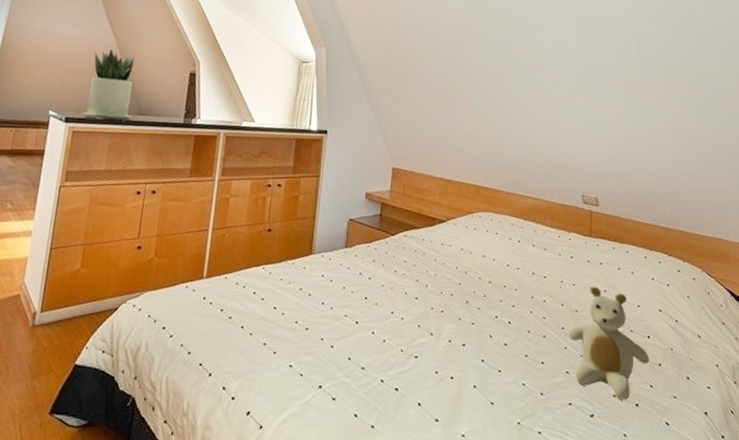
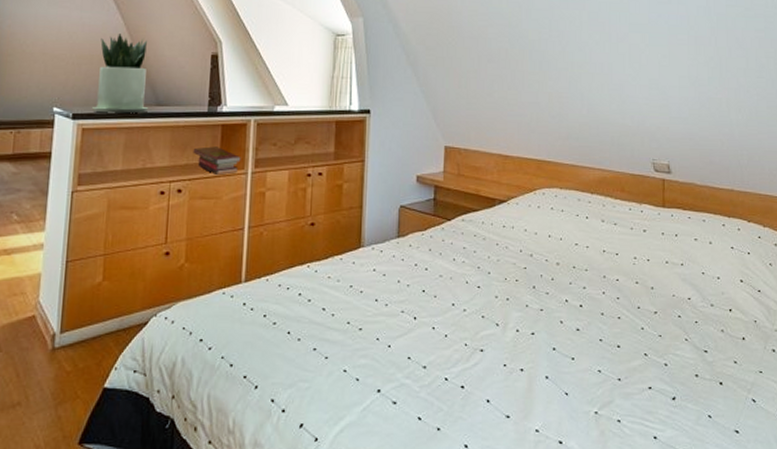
books: none [168,154,210,181] -> present [193,146,241,176]
stuffed bear: present [568,286,650,401] -> none [644,260,733,380]

